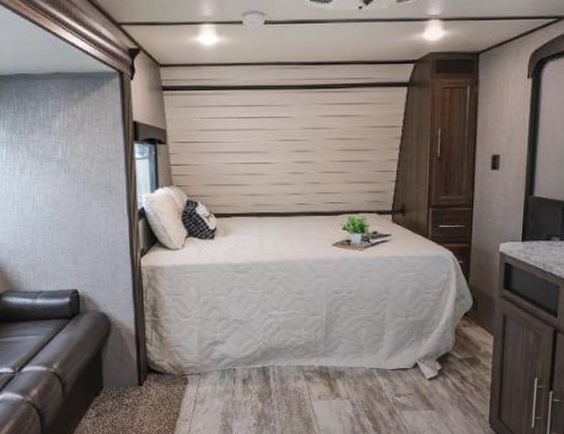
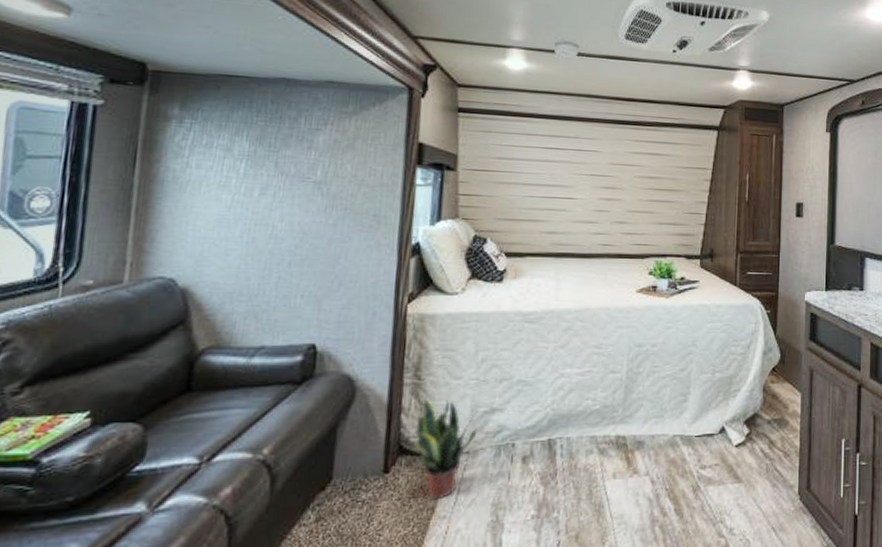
potted plant: none [157,331,205,407] -> present [414,397,479,500]

